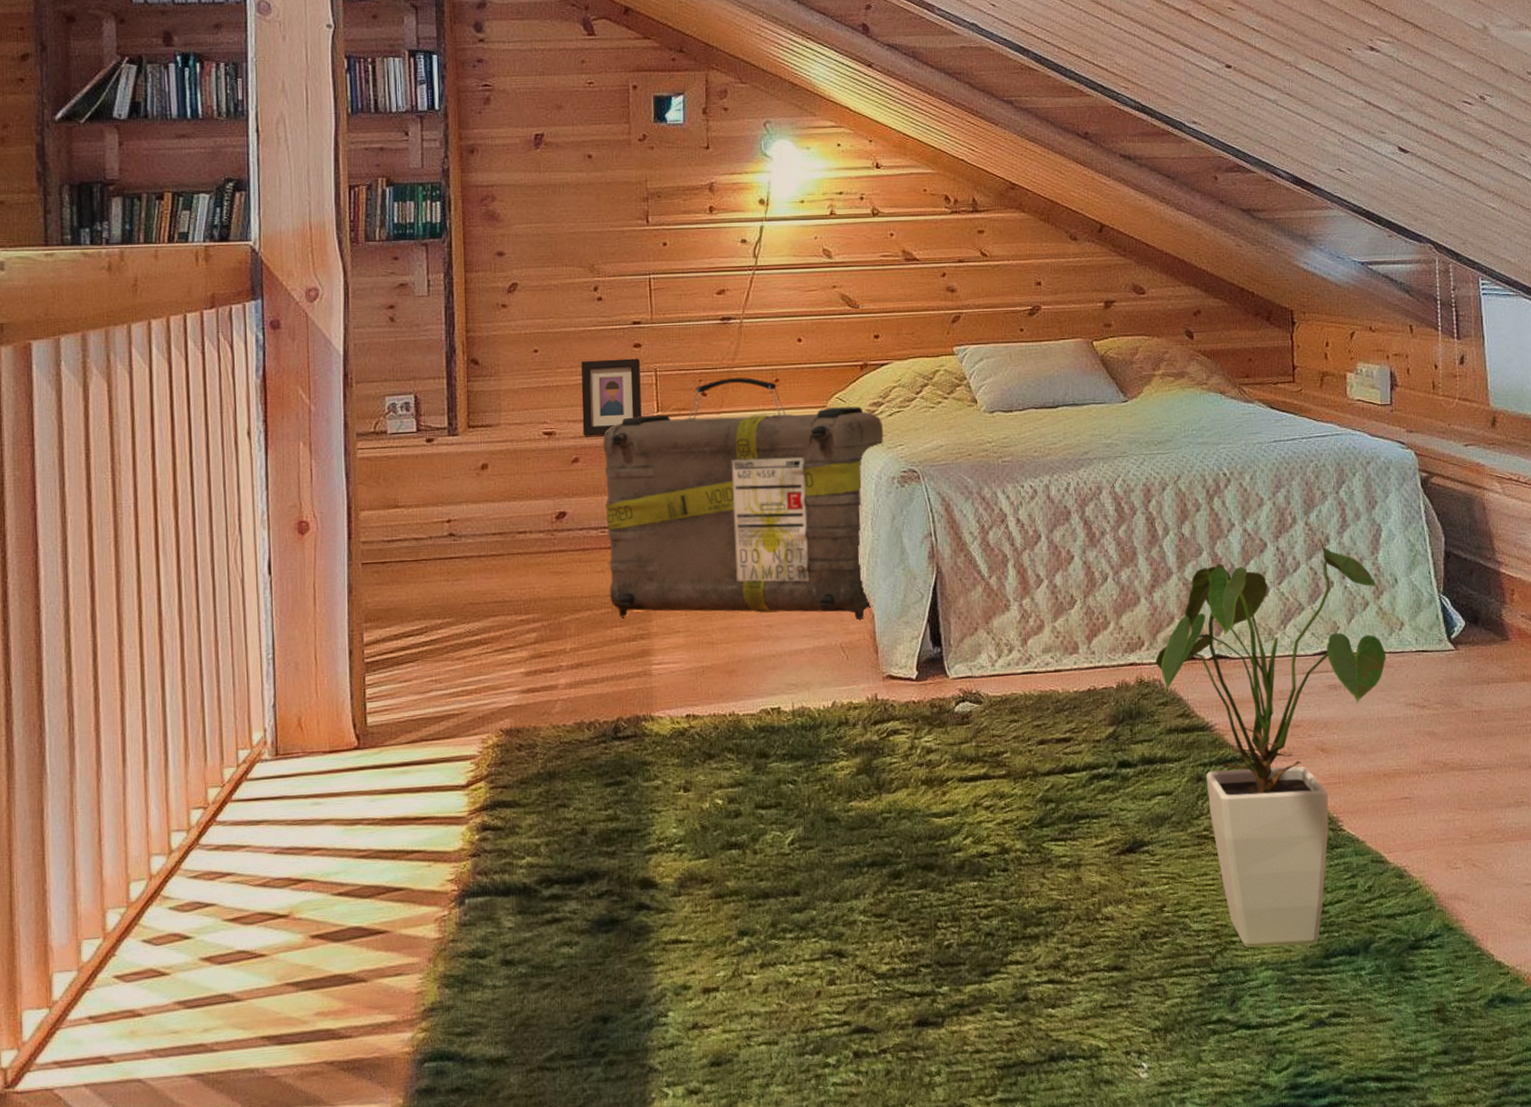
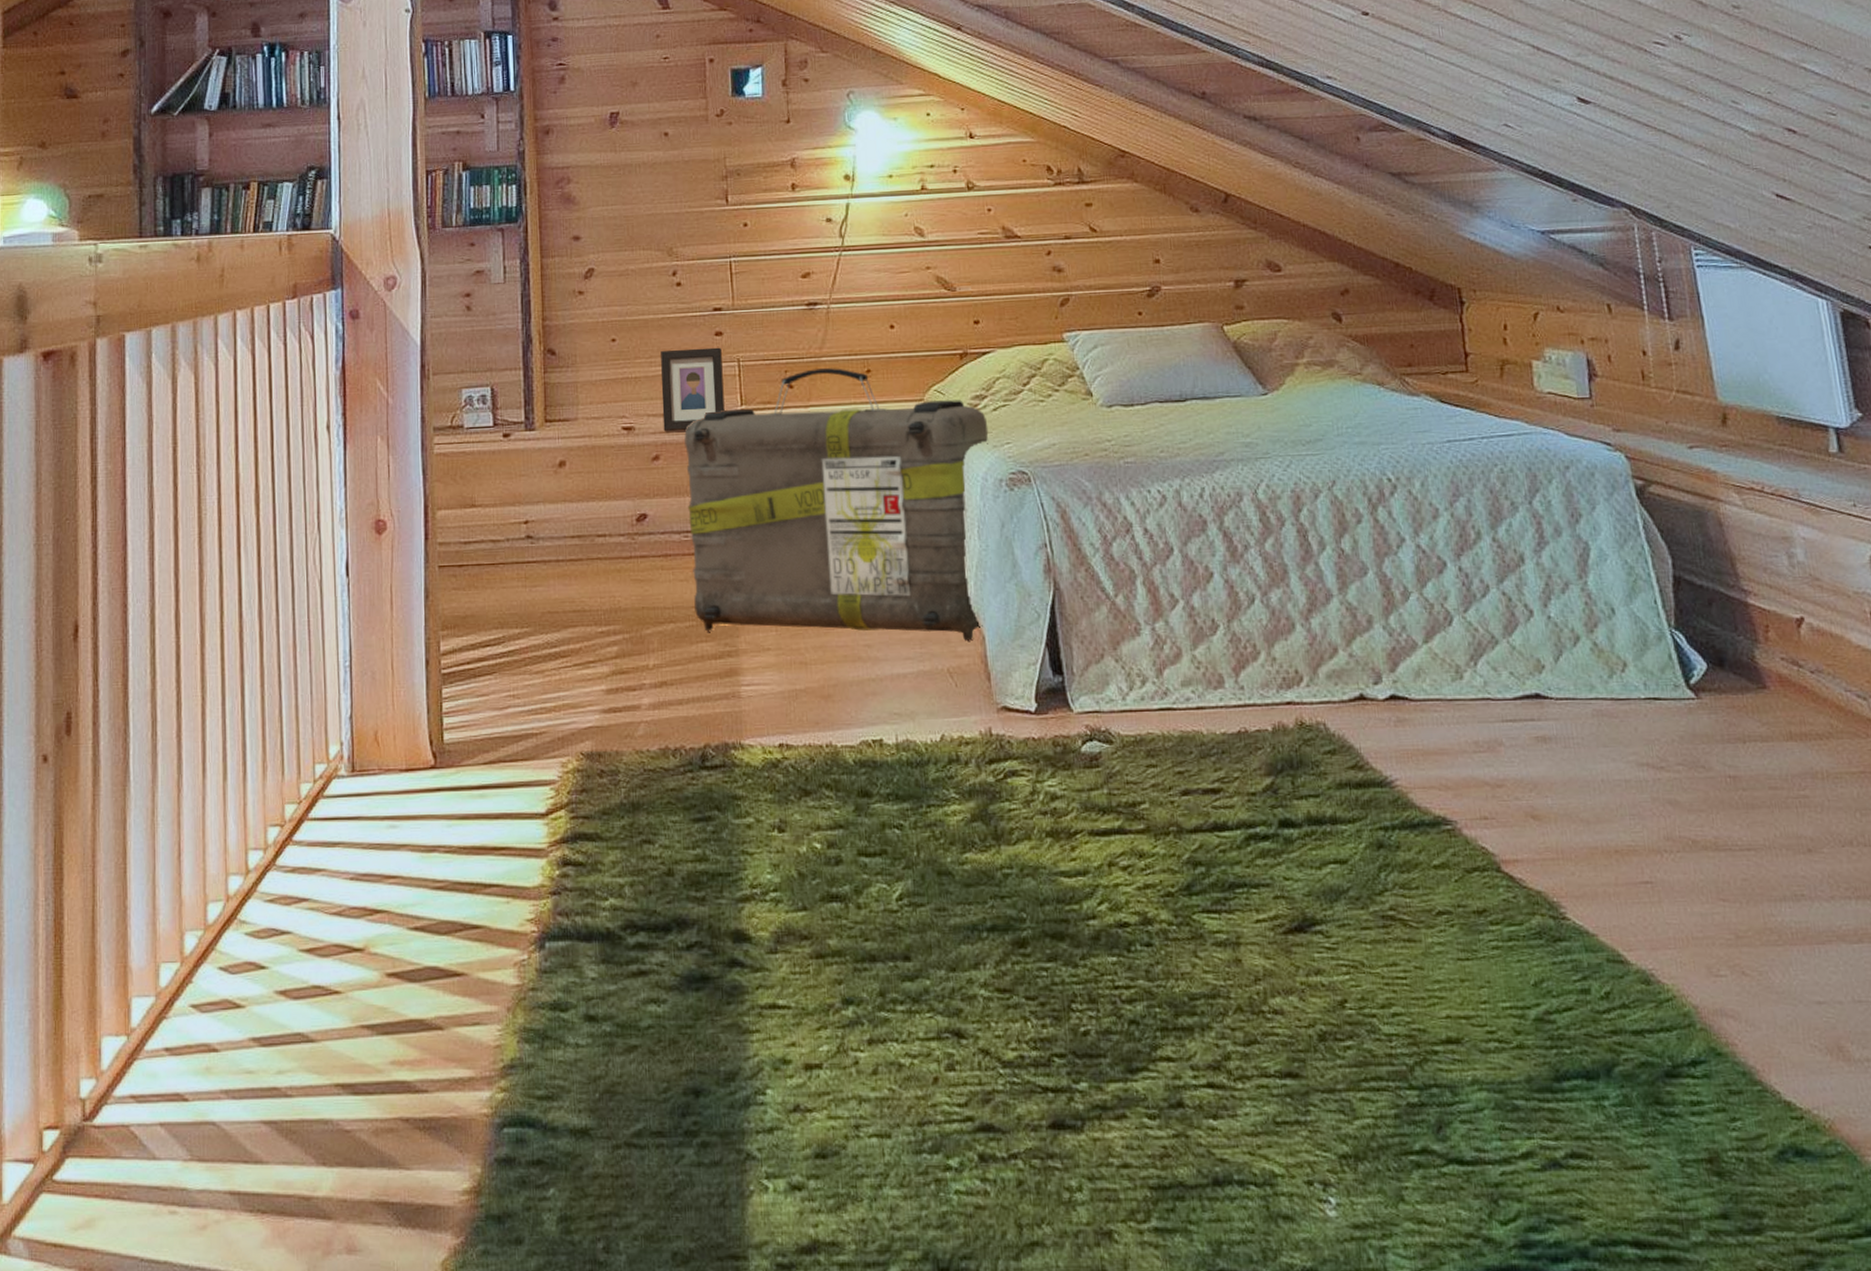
house plant: present [1155,539,1387,948] -> none [1317,558,1608,1062]

